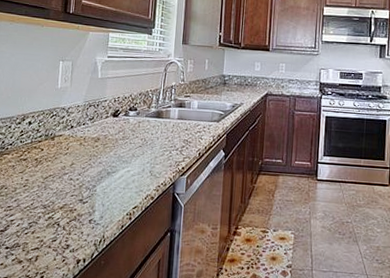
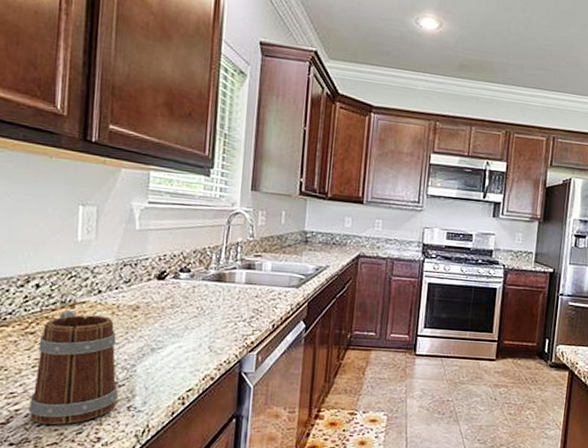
mug: none [20,142,83,233] -> present [29,310,118,425]

